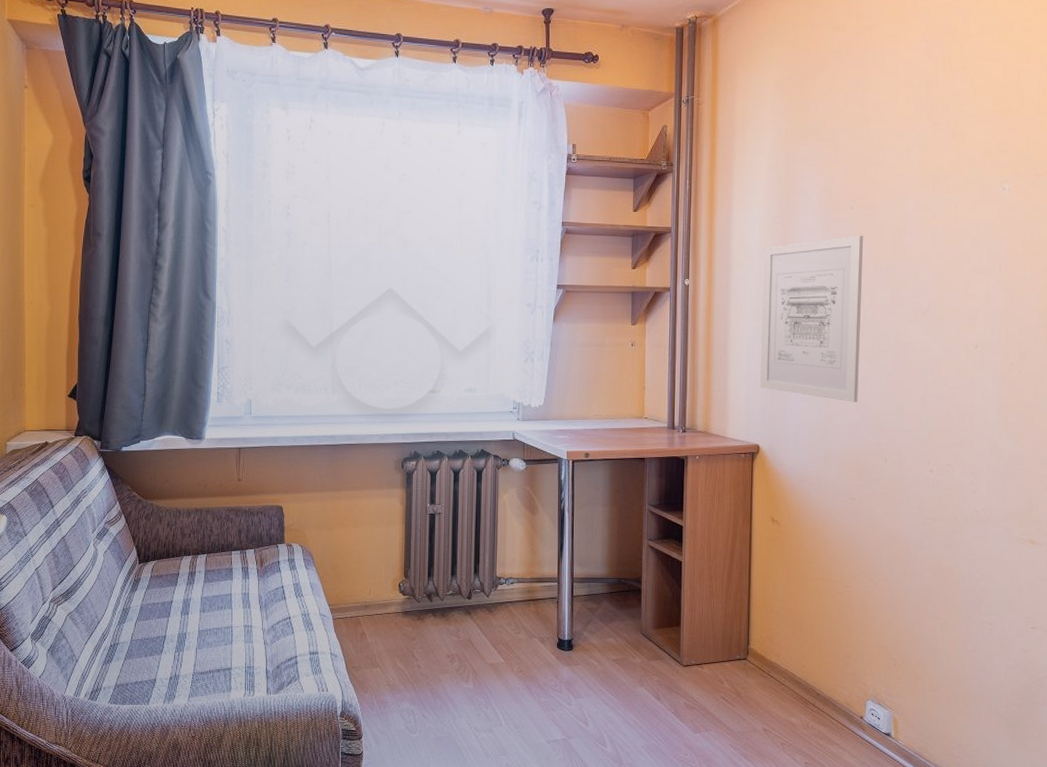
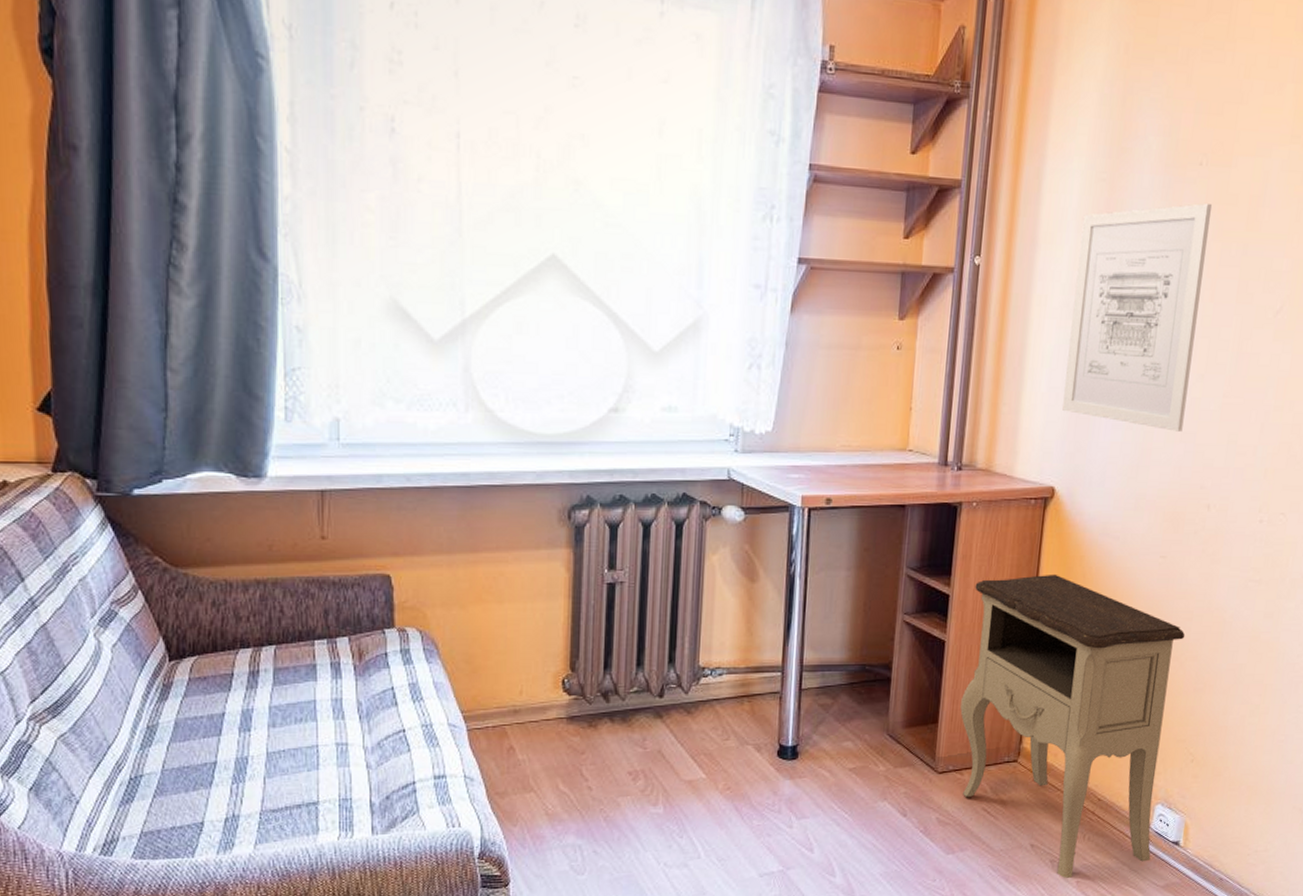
nightstand: none [697,511,877,760] -> present [960,574,1186,879]

